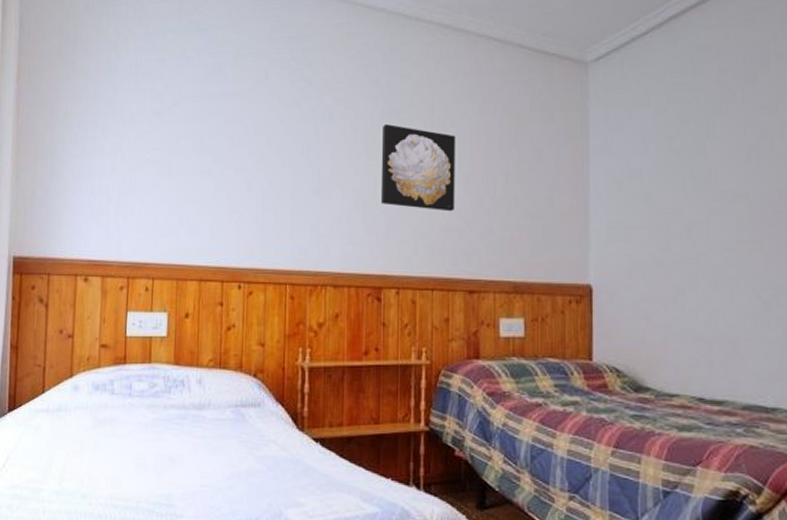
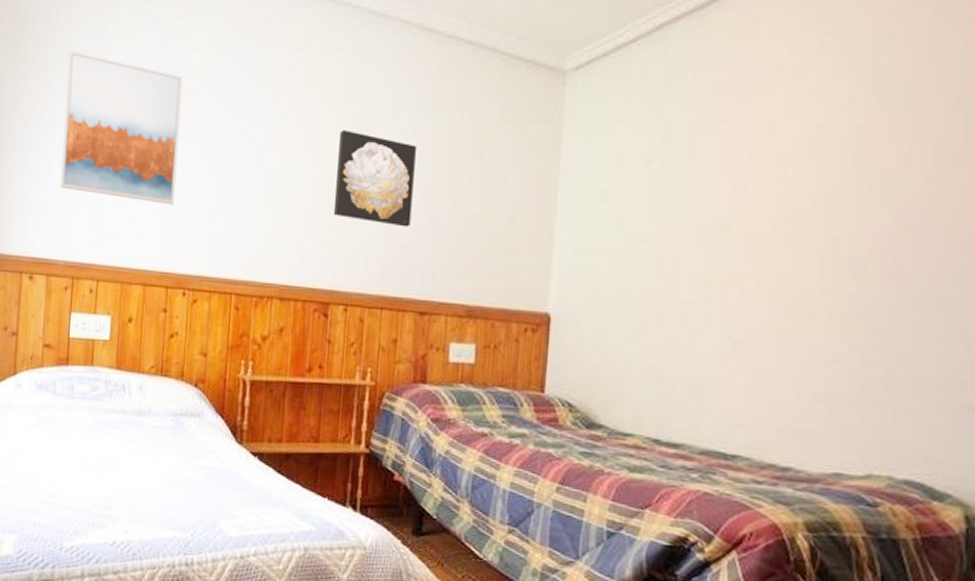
wall art: none [113,61,230,203] -> present [60,50,183,206]

